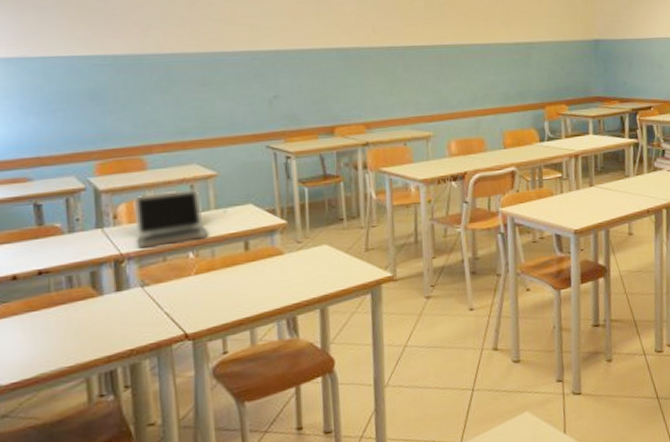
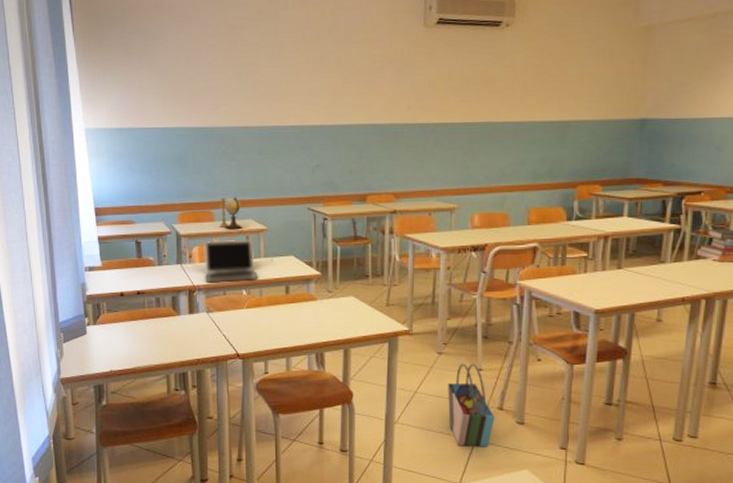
globe: none [154,138,184,180] -> present [220,197,242,230]
tote bag: none [439,303,491,400] -> present [448,363,495,447]

